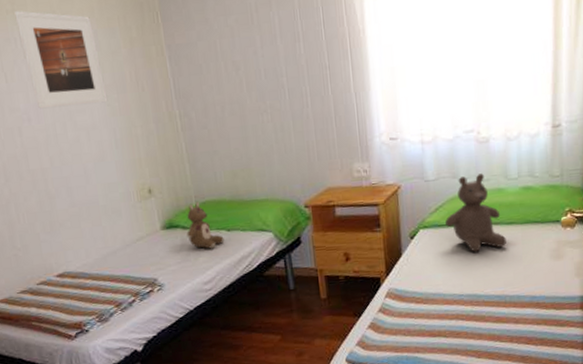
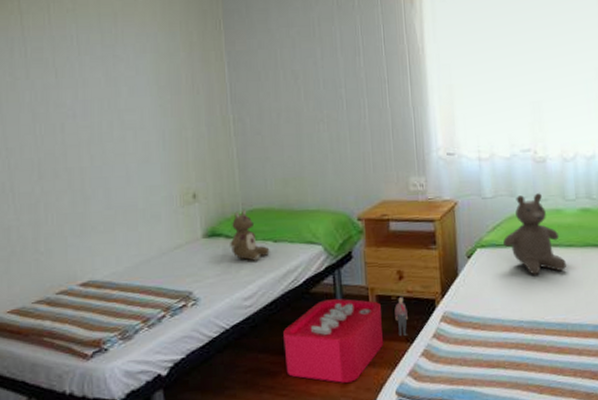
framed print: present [14,10,108,109] -> none [75,10,160,106]
storage bin: none [242,276,355,353] -> present [283,296,408,383]

